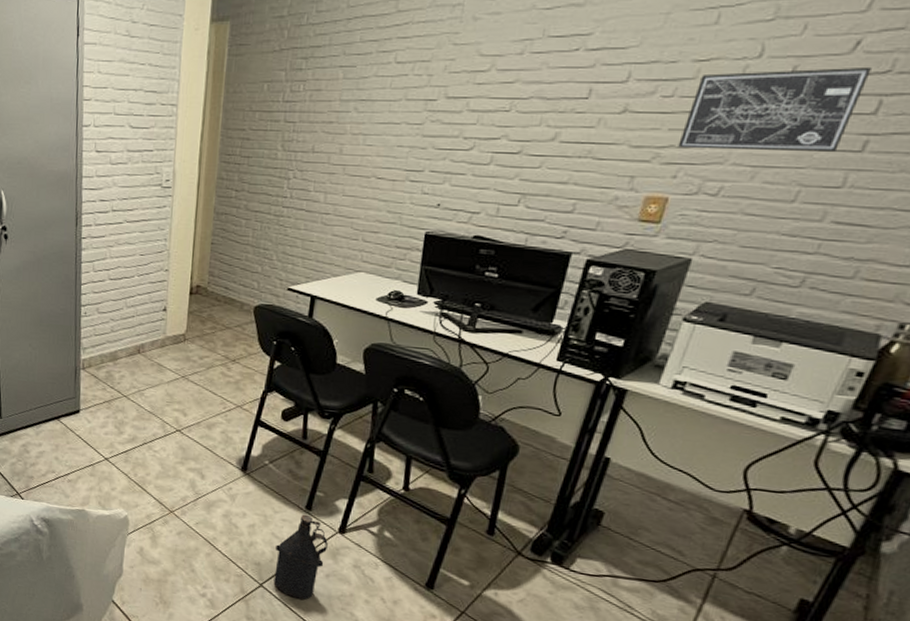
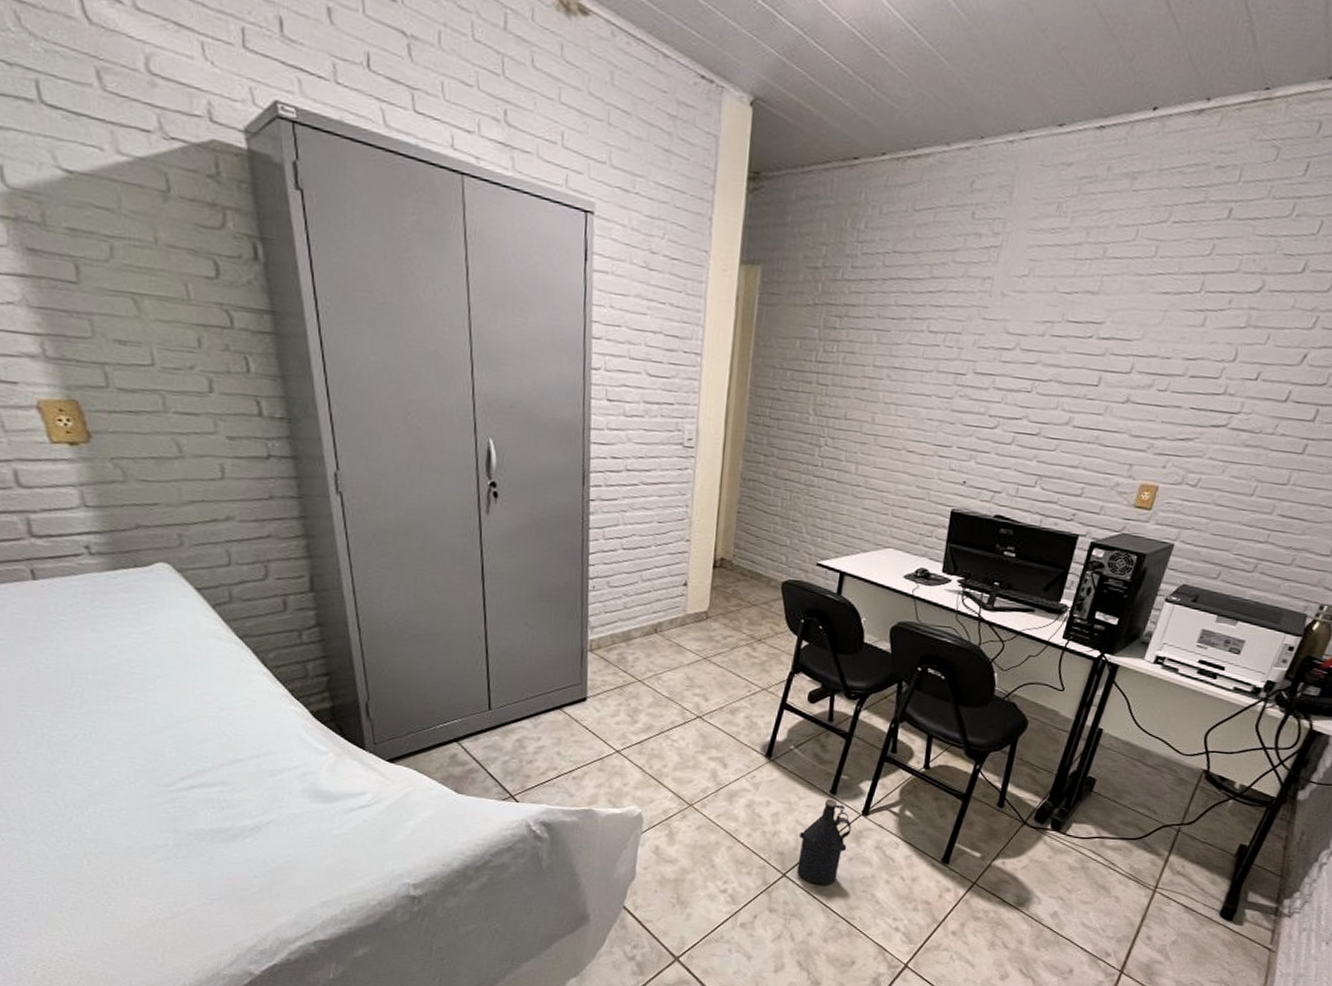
wall art: present [678,66,872,152] -> none [1168,372,1313,452]

